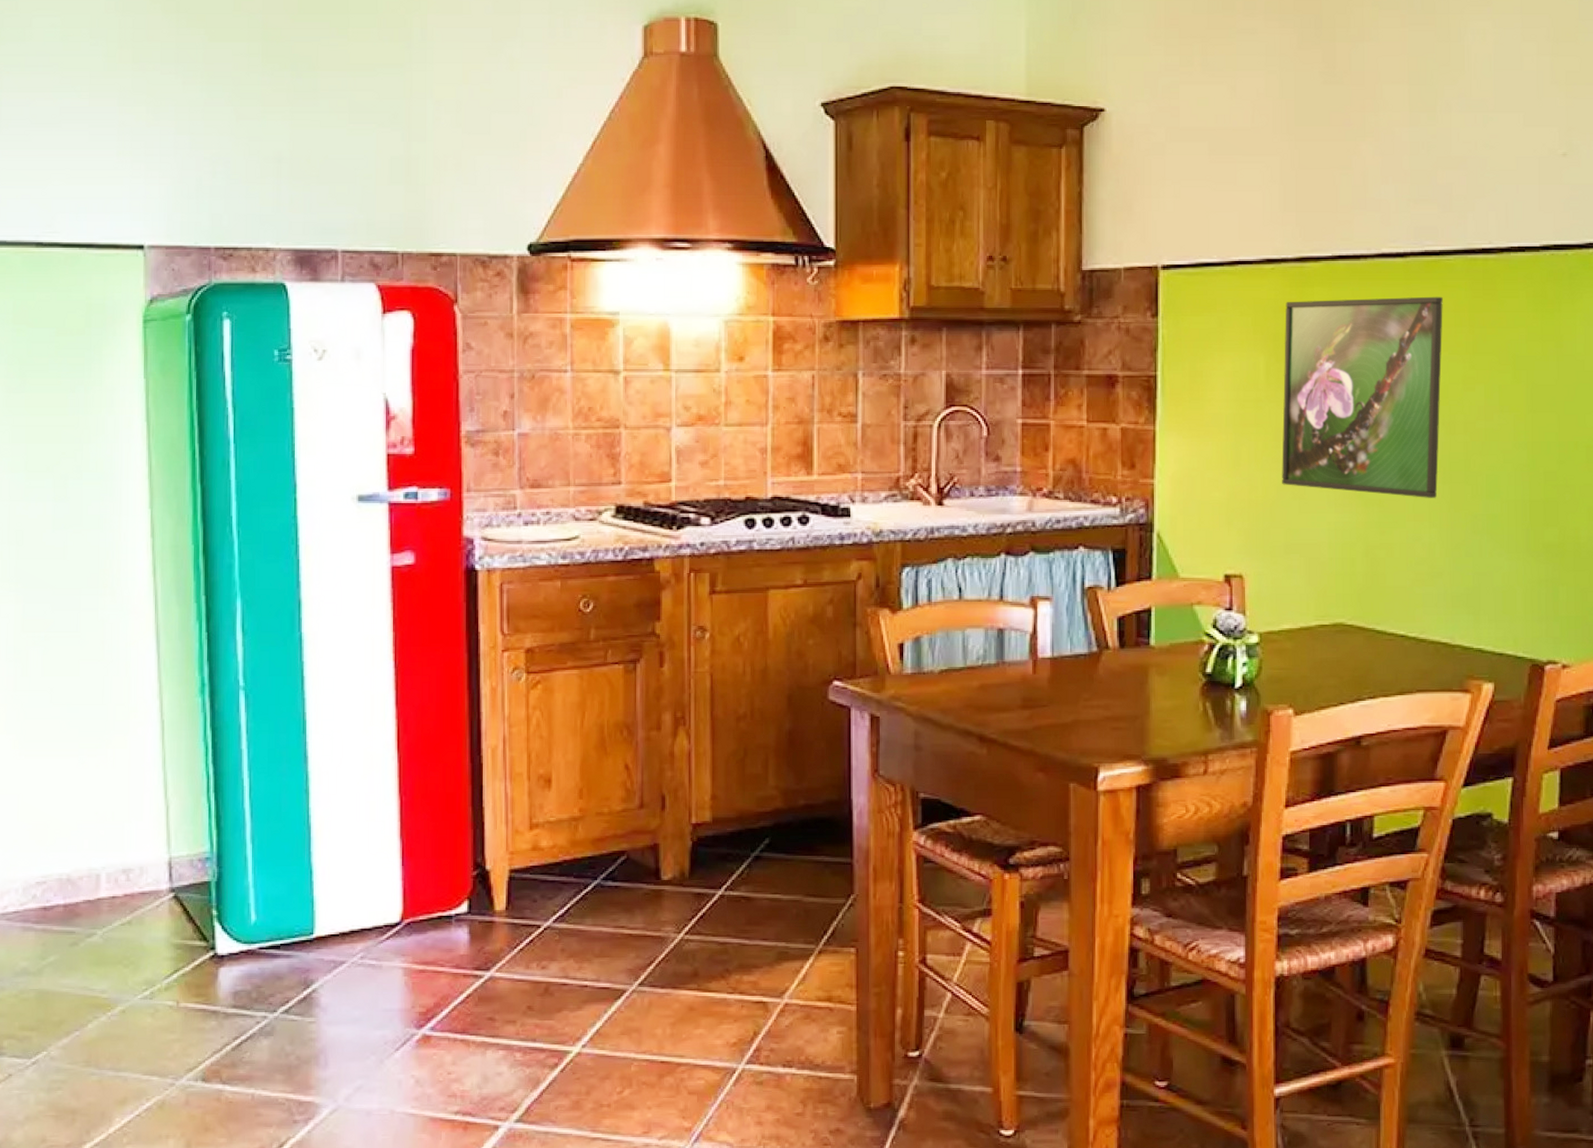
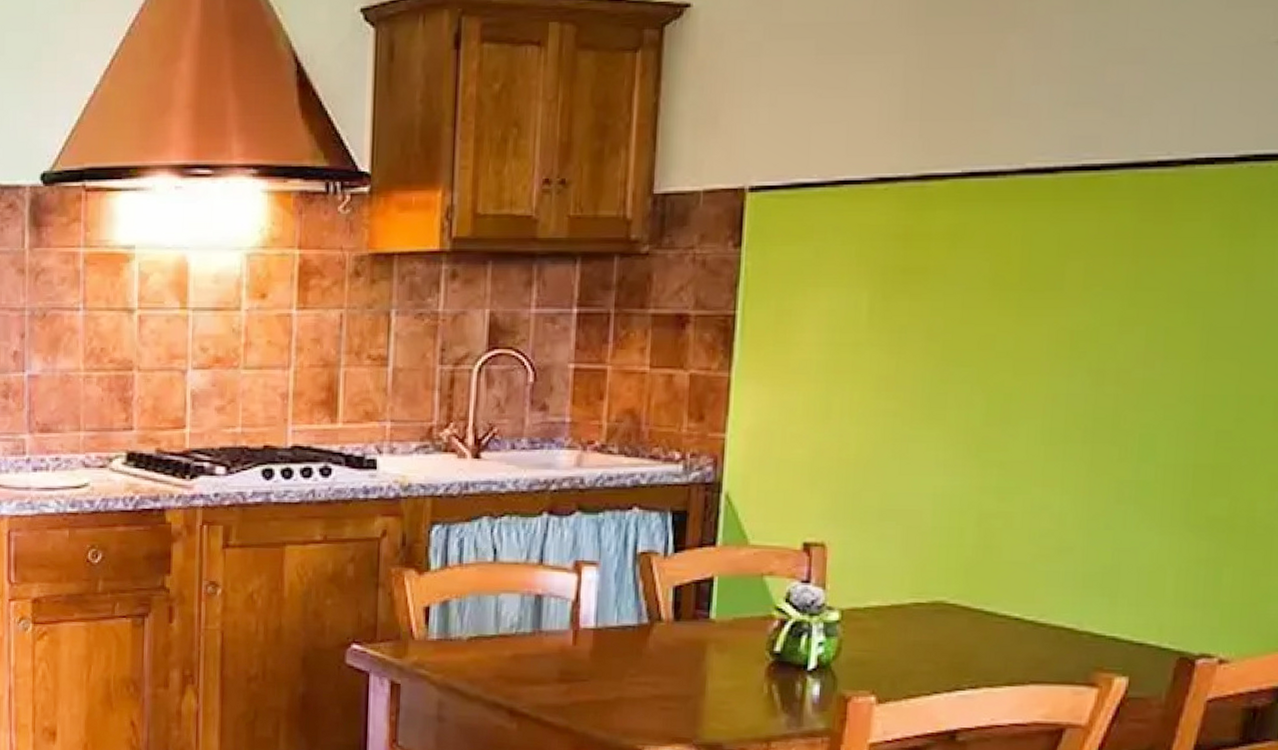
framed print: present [1282,296,1443,498] -> none [880,220,1101,460]

